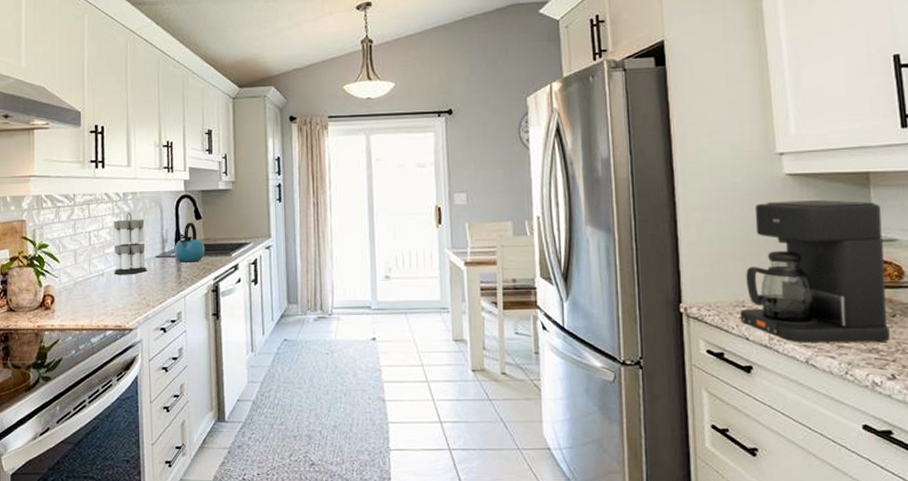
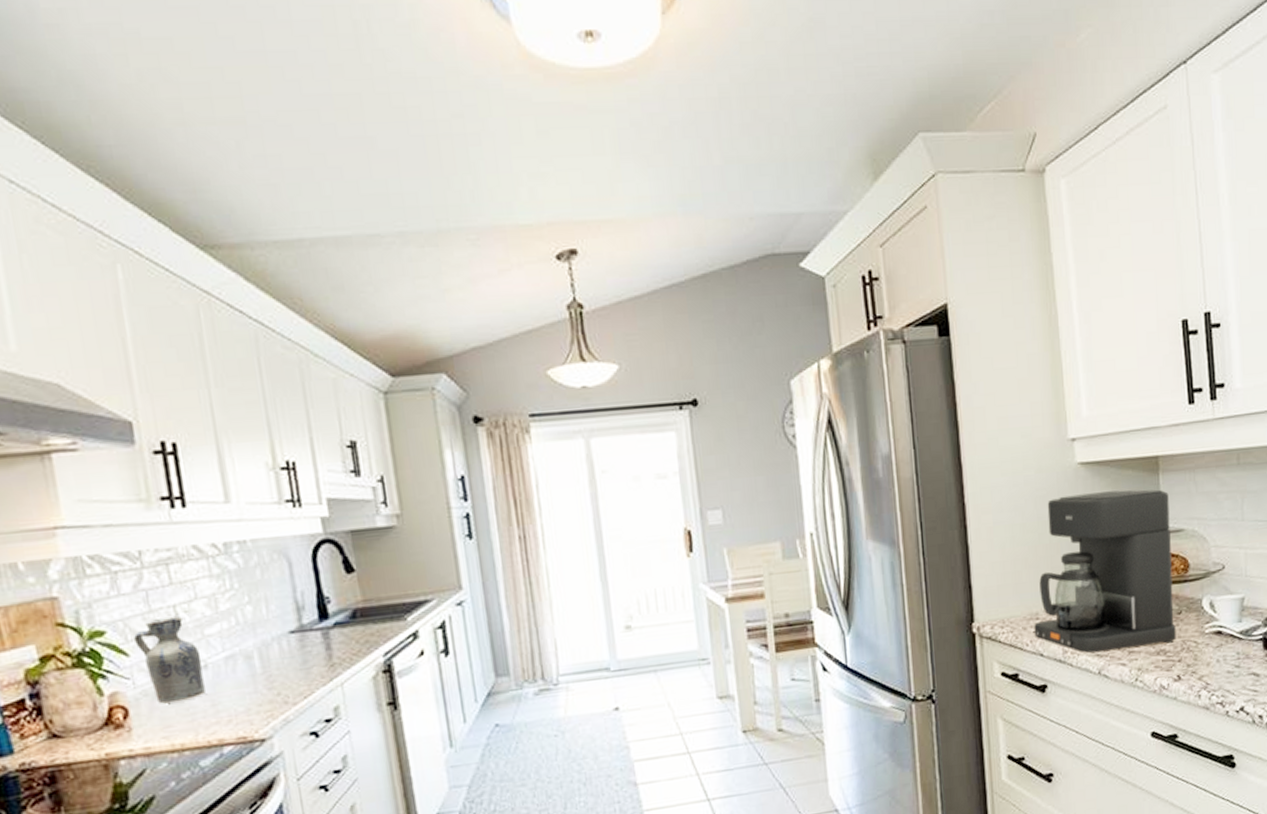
ceramic jug: none [64,238,101,297] -> present [134,615,206,704]
spice rack: present [113,212,147,275] -> none [212,571,278,665]
kettle: present [174,222,205,263] -> none [317,577,367,637]

